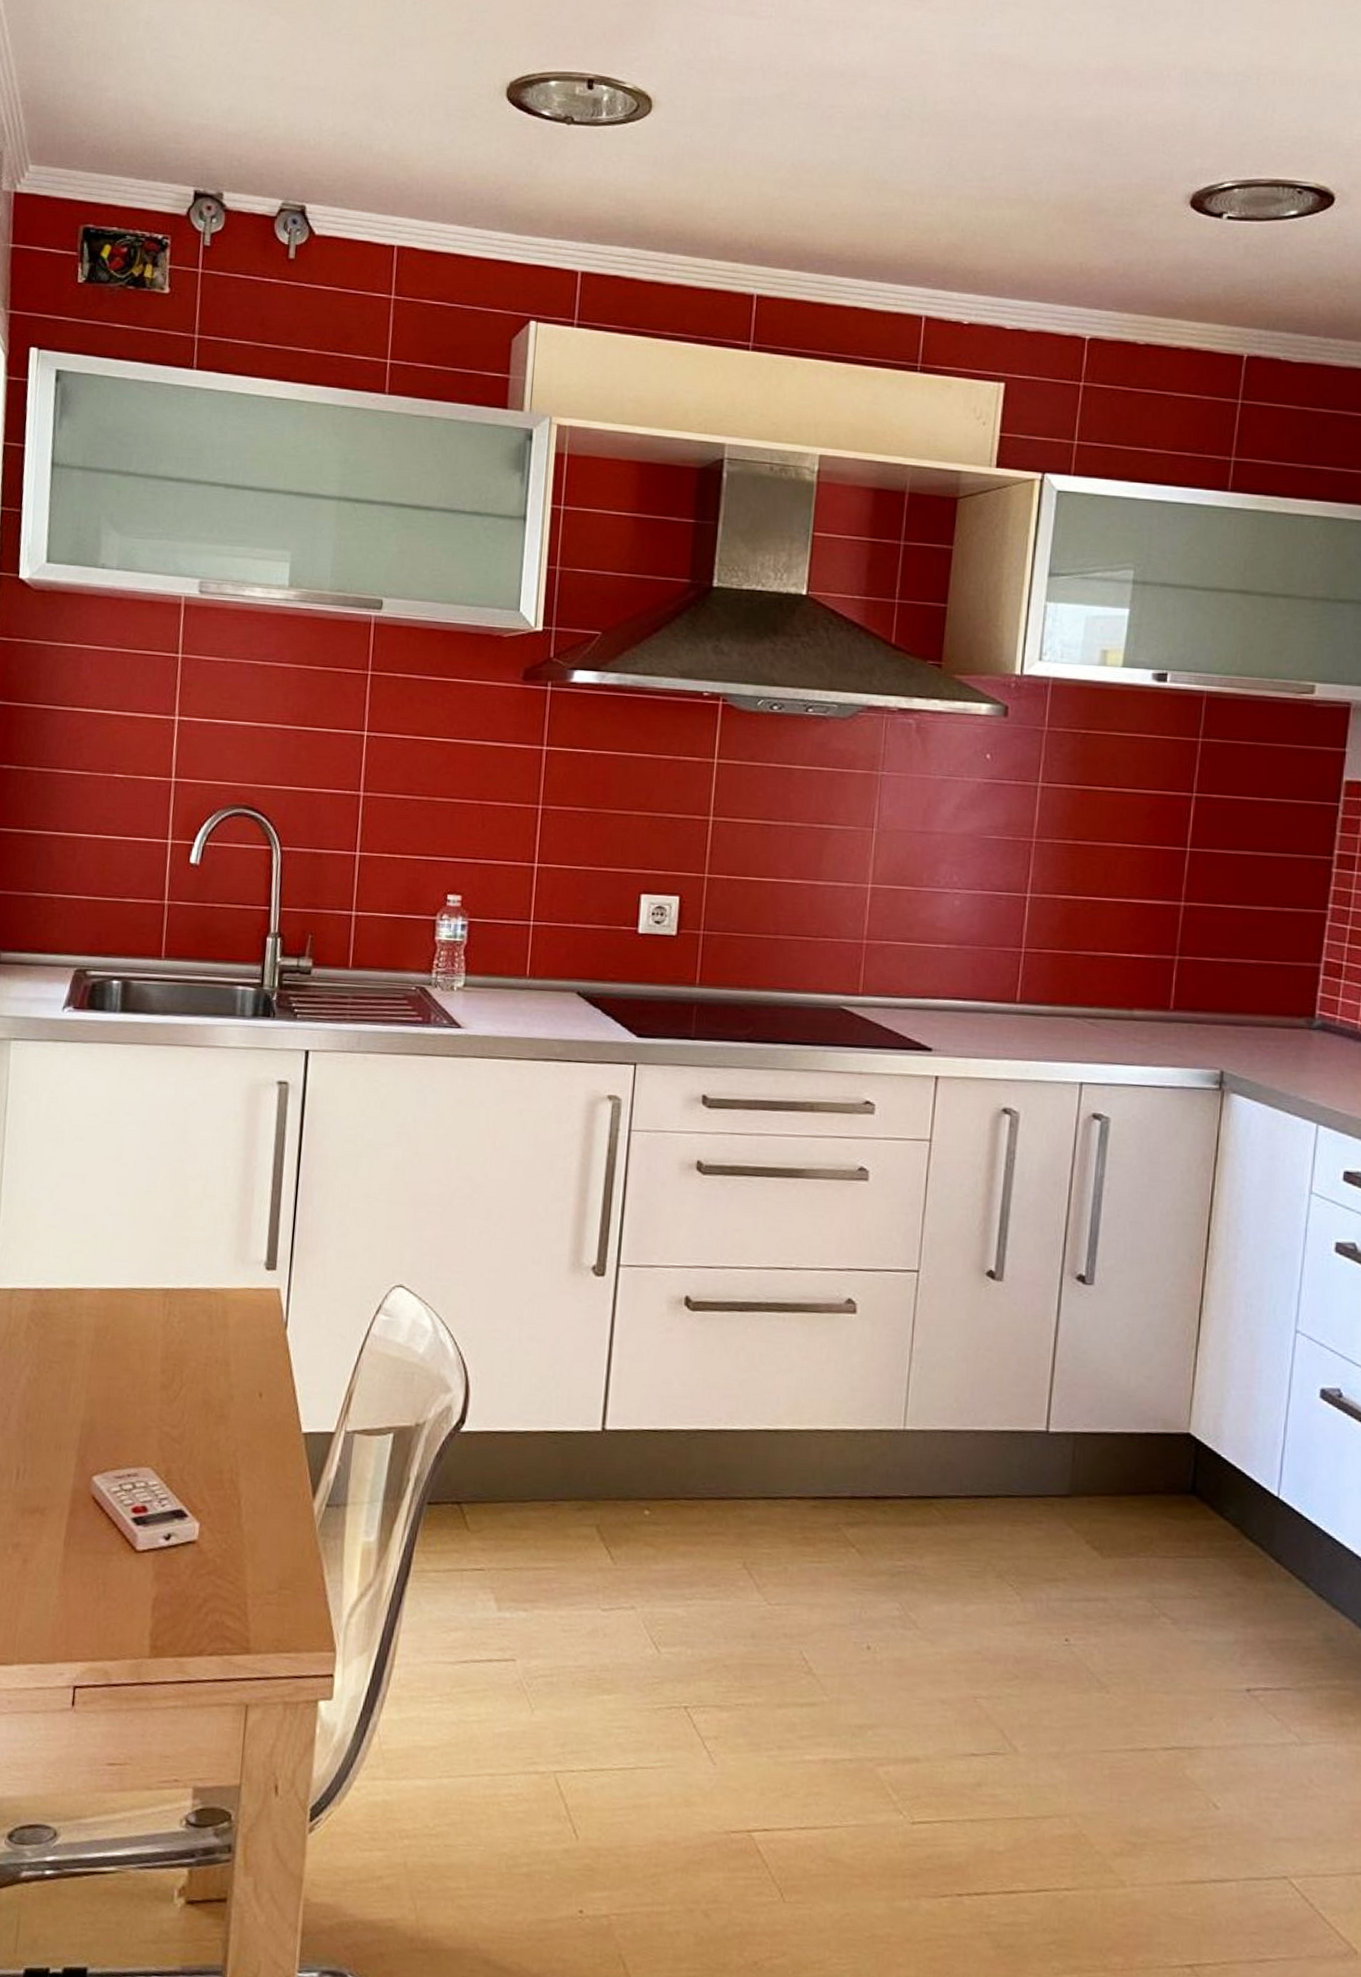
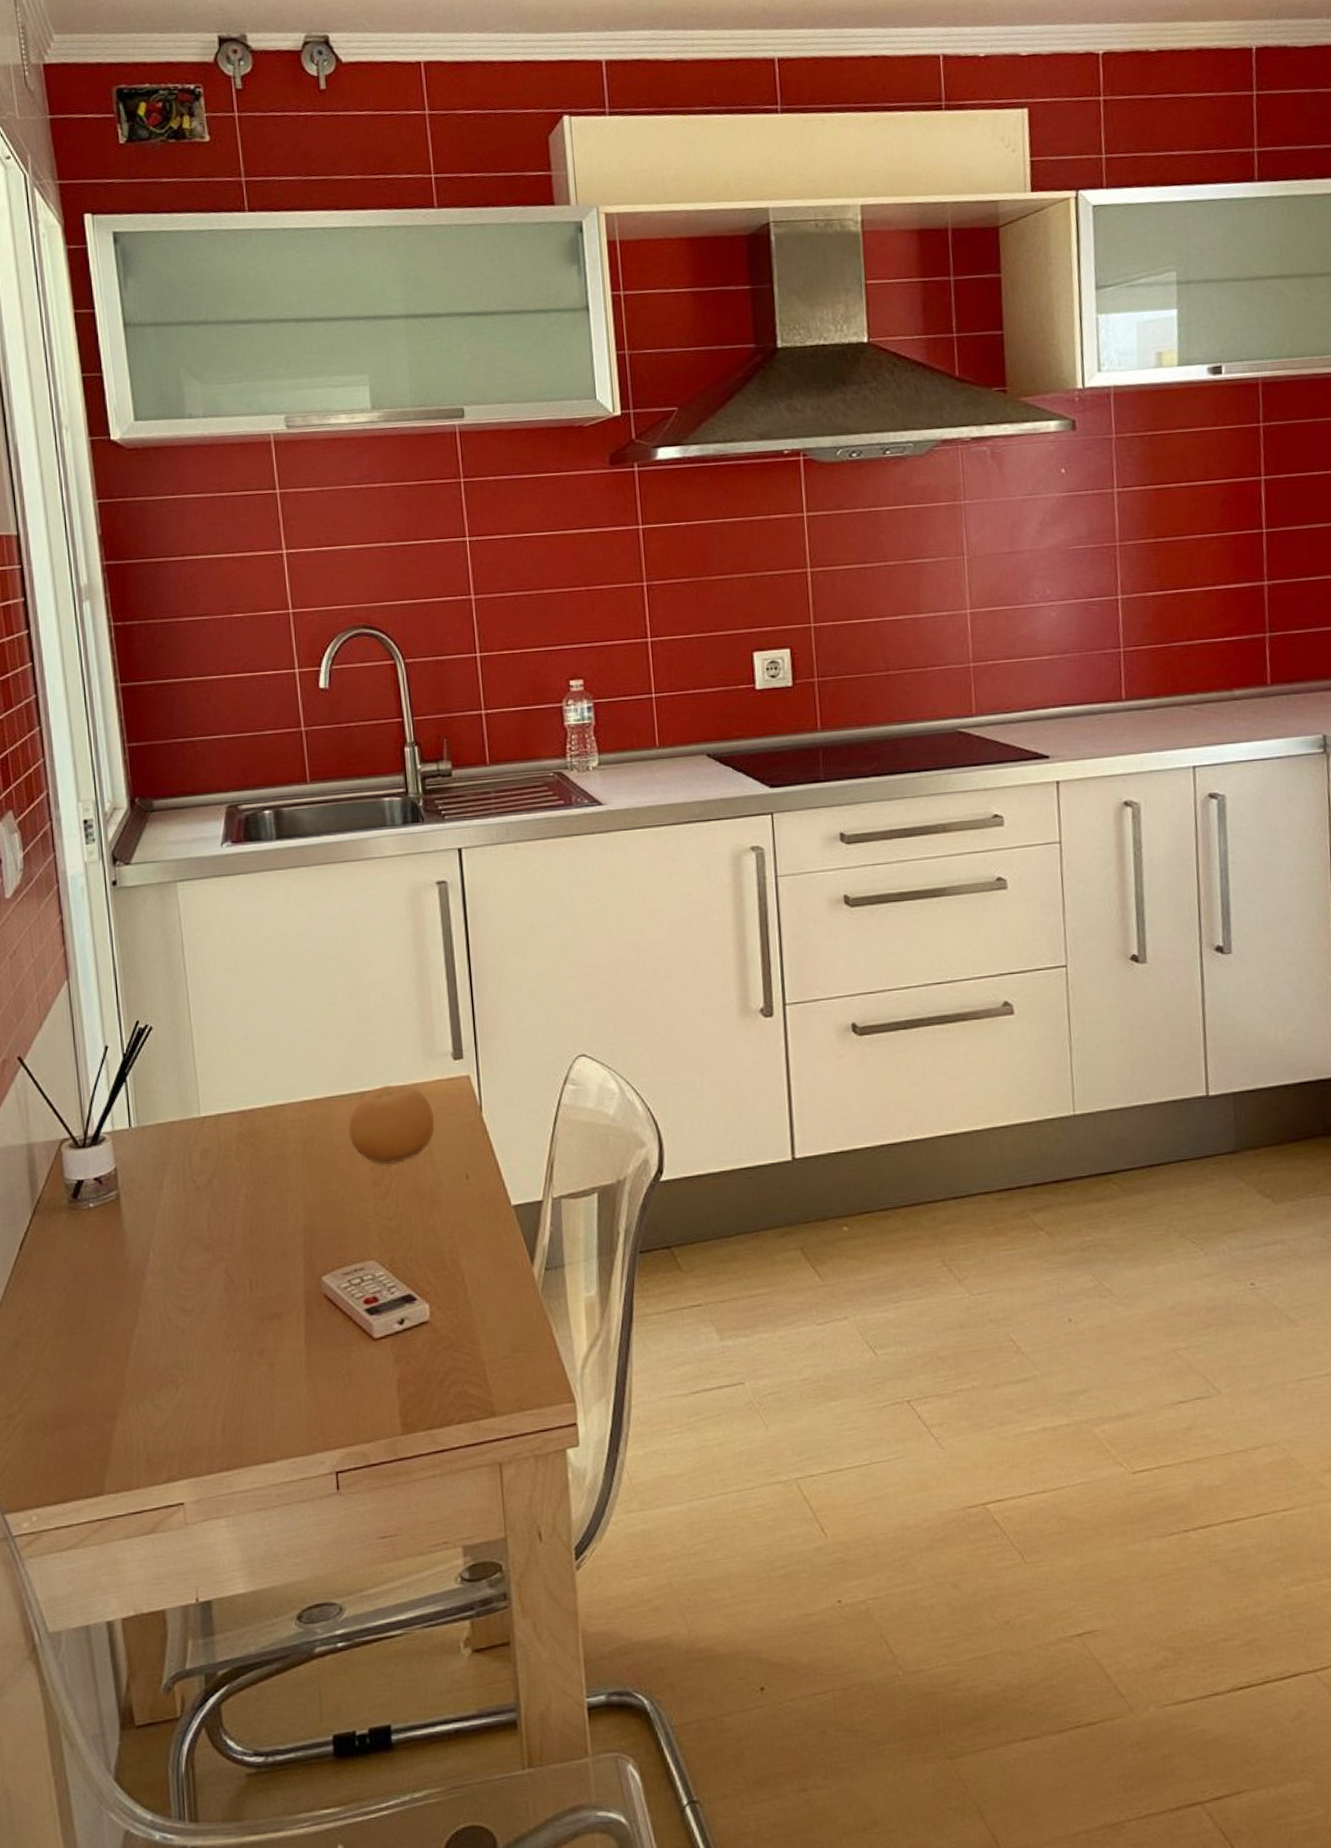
fruit: none [145,1284,237,1369] -> present [348,1084,435,1164]

